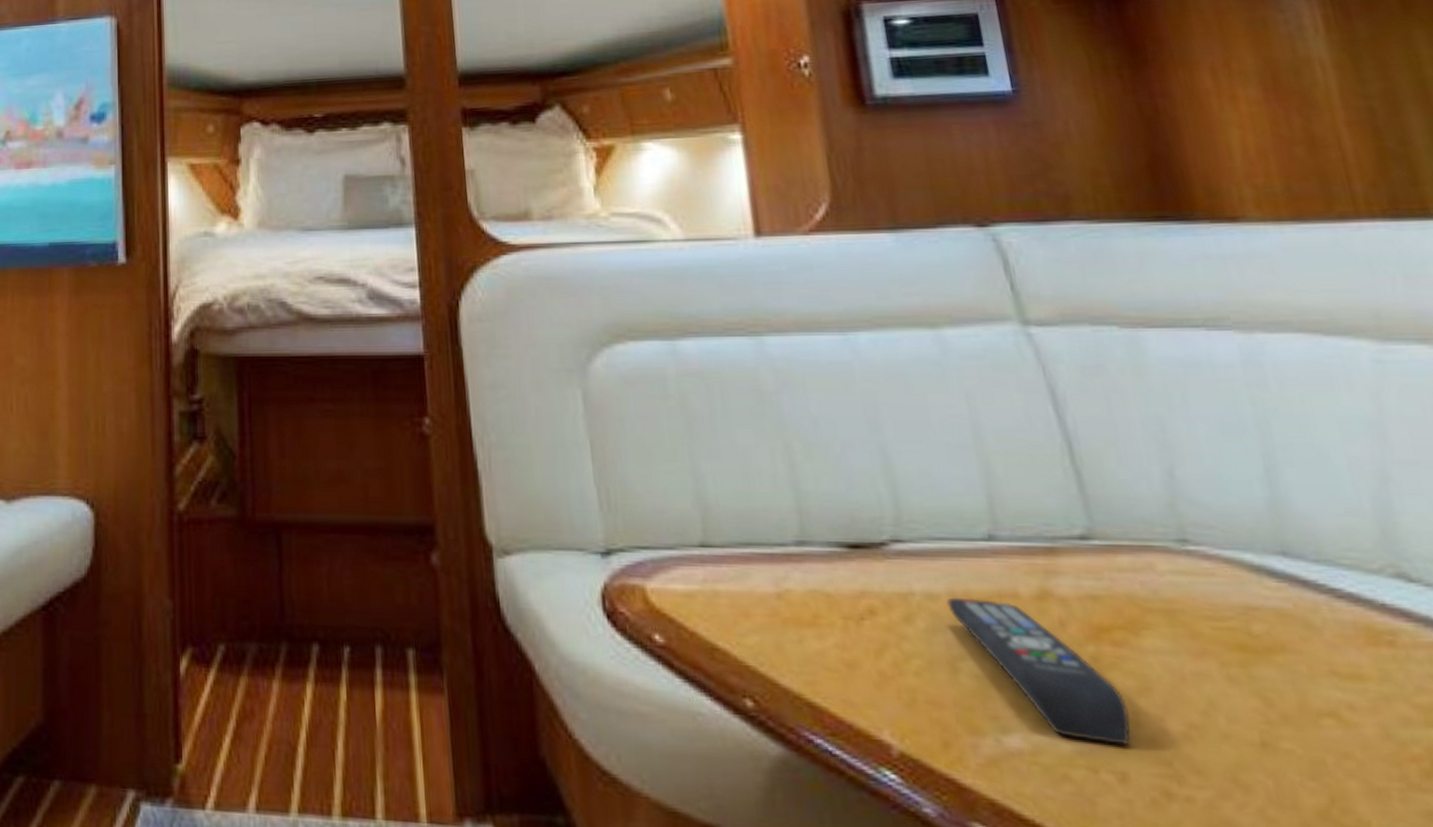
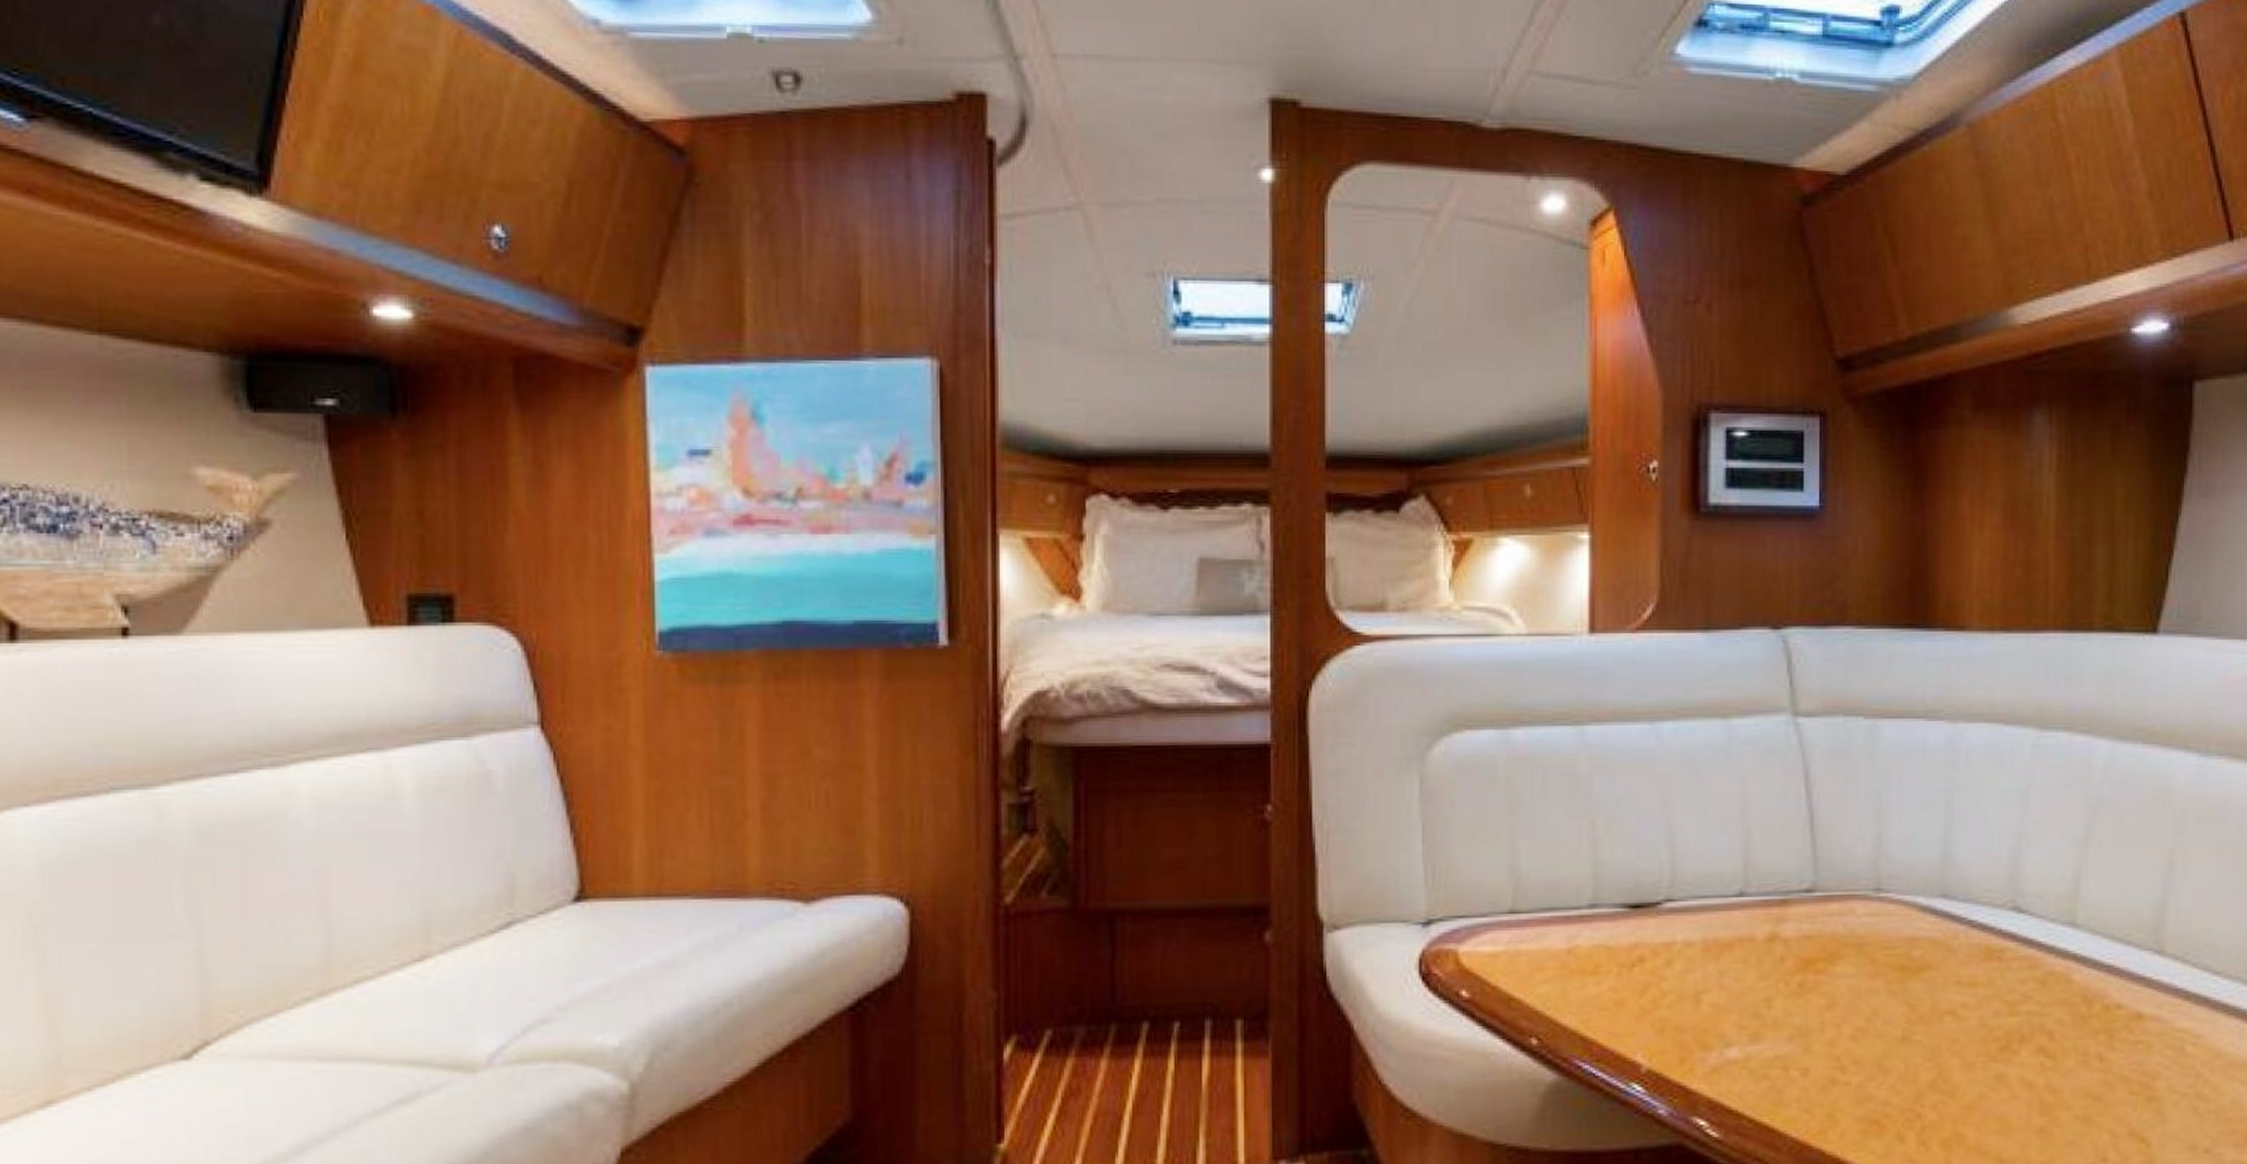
remote control: present [947,597,1131,745] -> none [1700,943,1817,1048]

